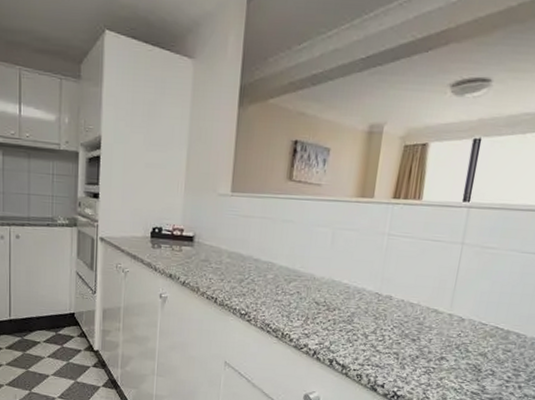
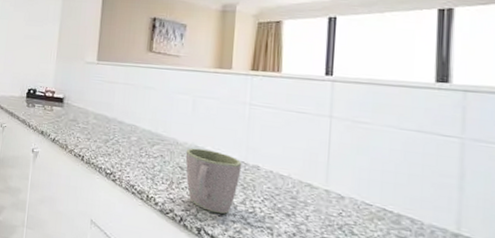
mug: none [321,282,376,345] -> present [185,148,242,214]

